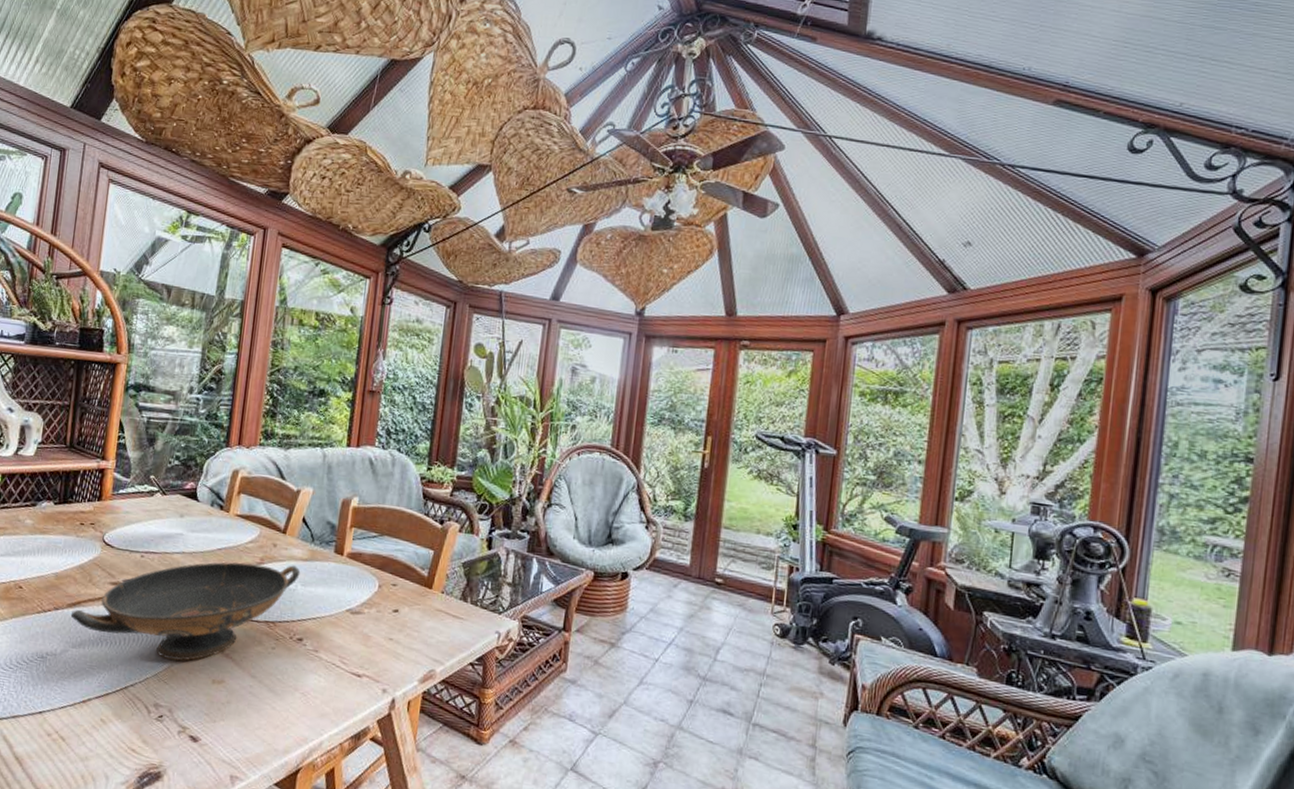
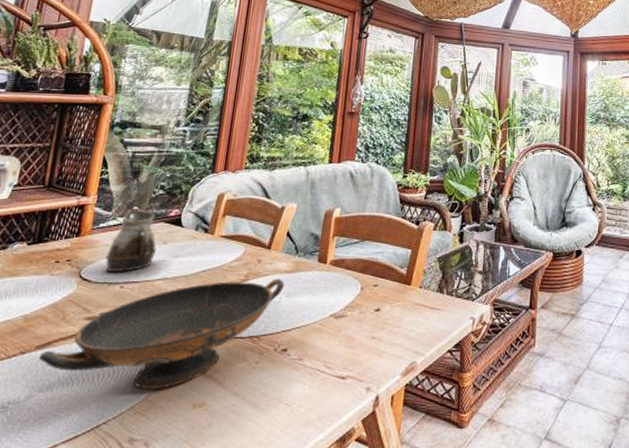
pitcher: none [126,477,174,542] -> present [105,208,157,273]

